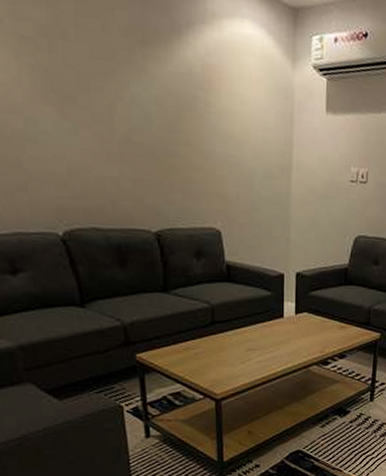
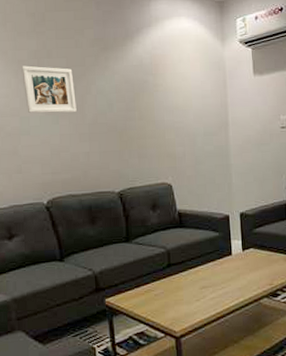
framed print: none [25,44,103,123] -> present [22,65,77,113]

